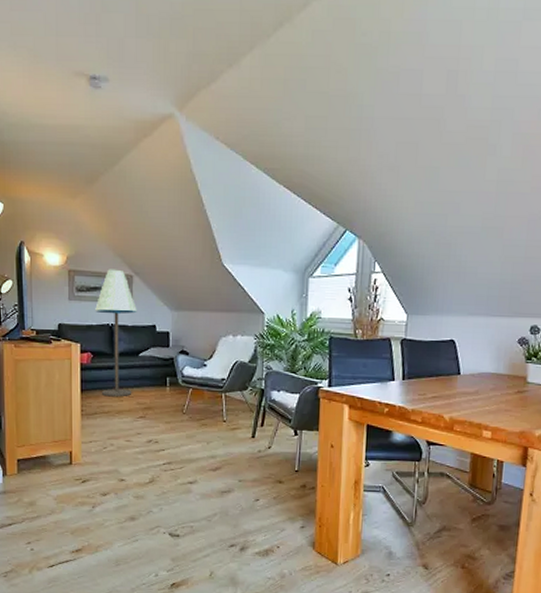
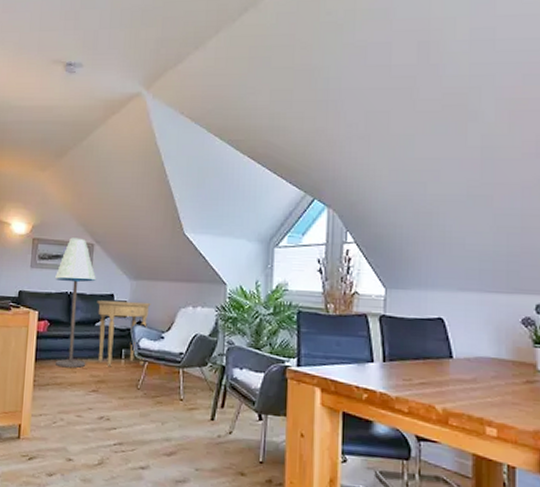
side table: none [139,331,193,395] -> present [97,300,151,367]

